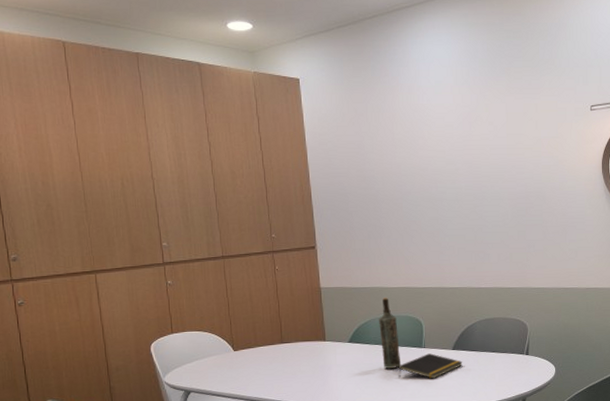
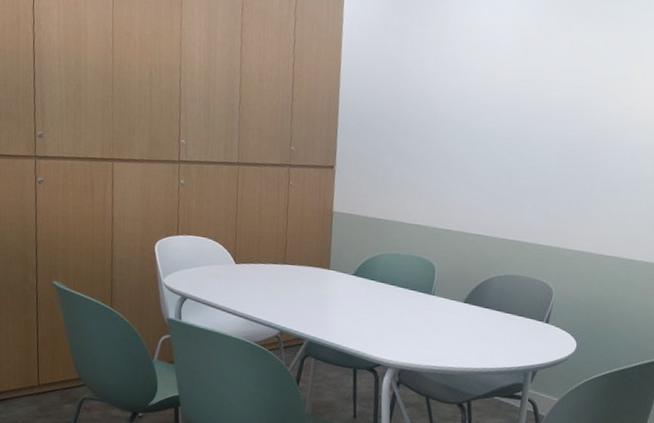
bottle: present [379,297,402,368] -> none [386,233,409,312]
notepad: present [398,353,463,379] -> none [400,302,473,331]

